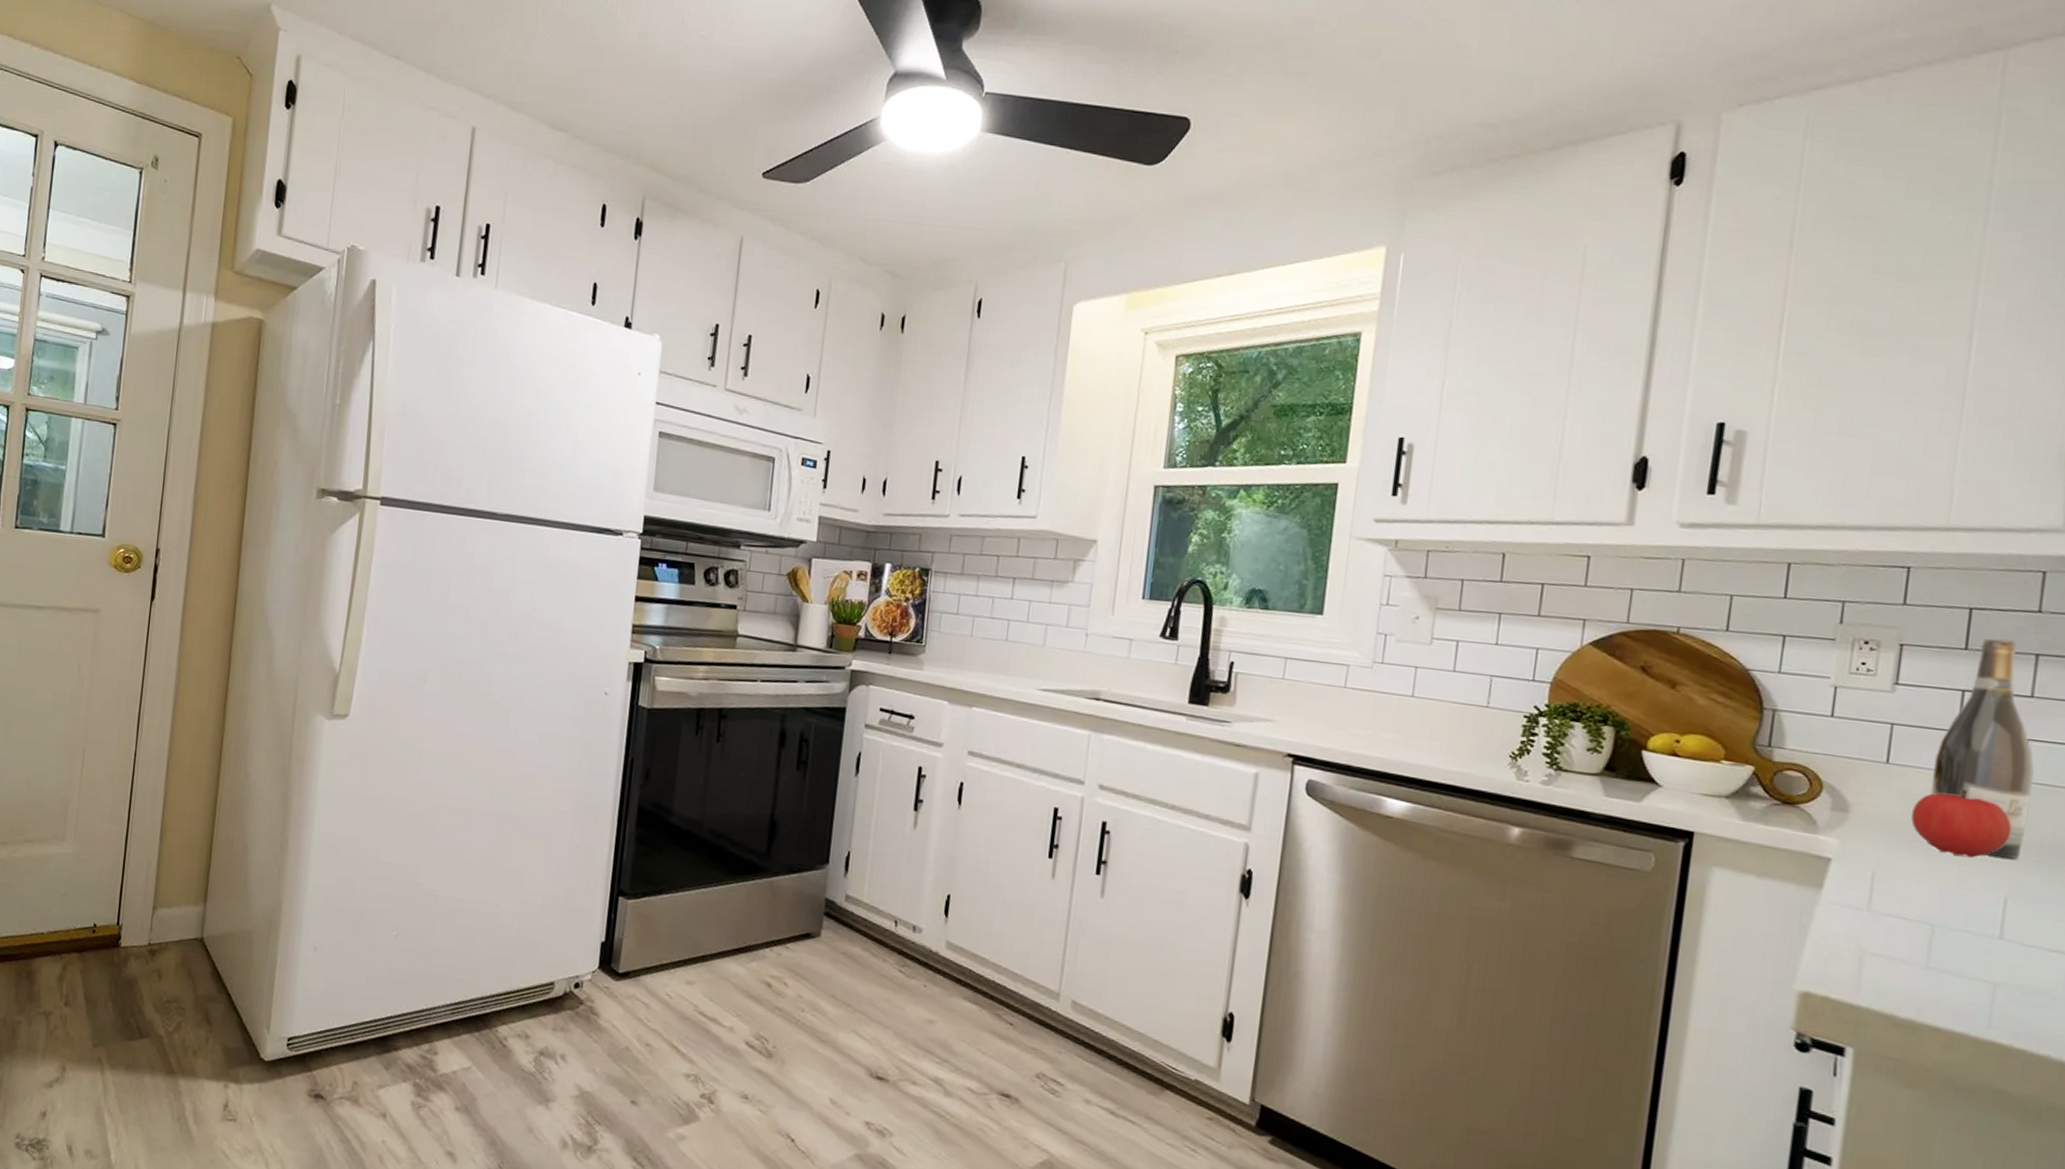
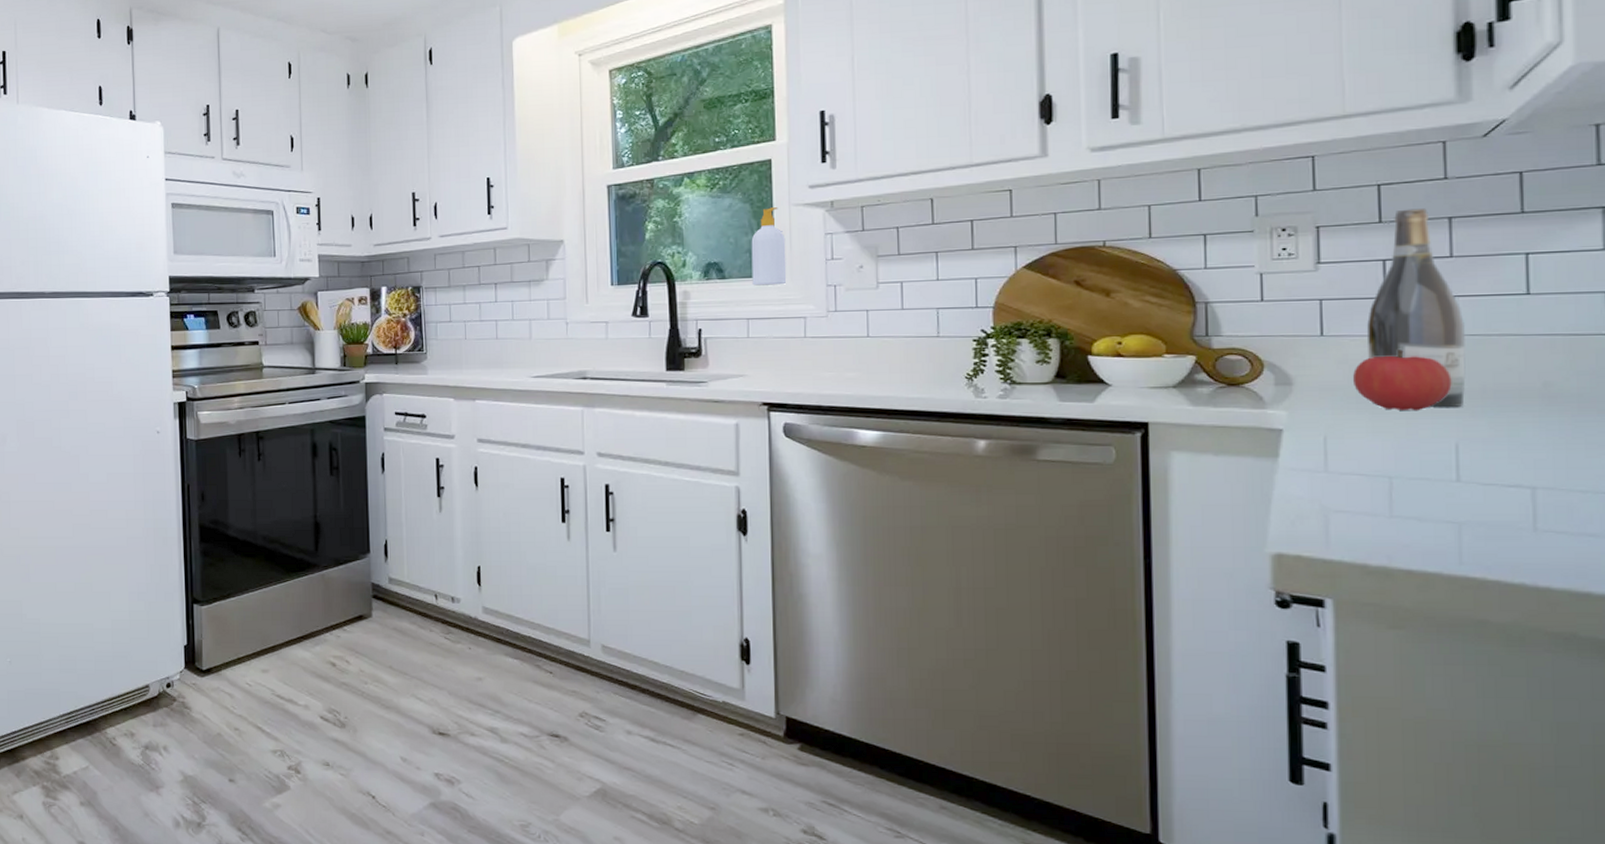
soap bottle: none [1297,537,1341,626] -> present [751,207,786,286]

